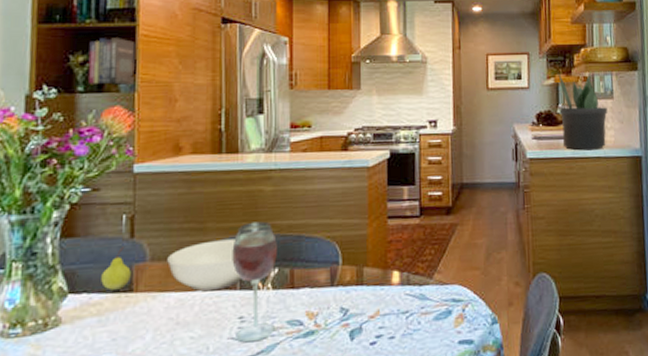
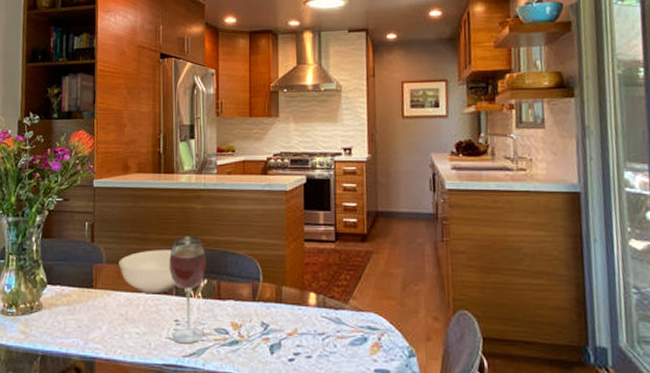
fruit: present [101,247,131,290] -> none [70,249,92,285]
planter: present [558,73,608,151] -> none [479,101,538,184]

